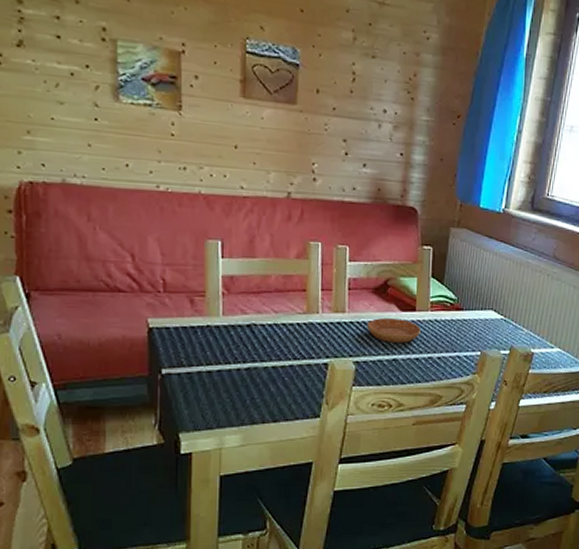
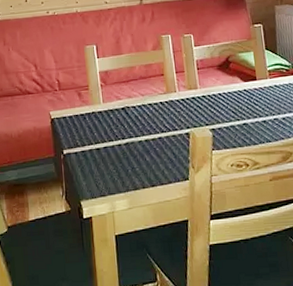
saucer: present [367,317,421,343] -> none [217,88,264,110]

